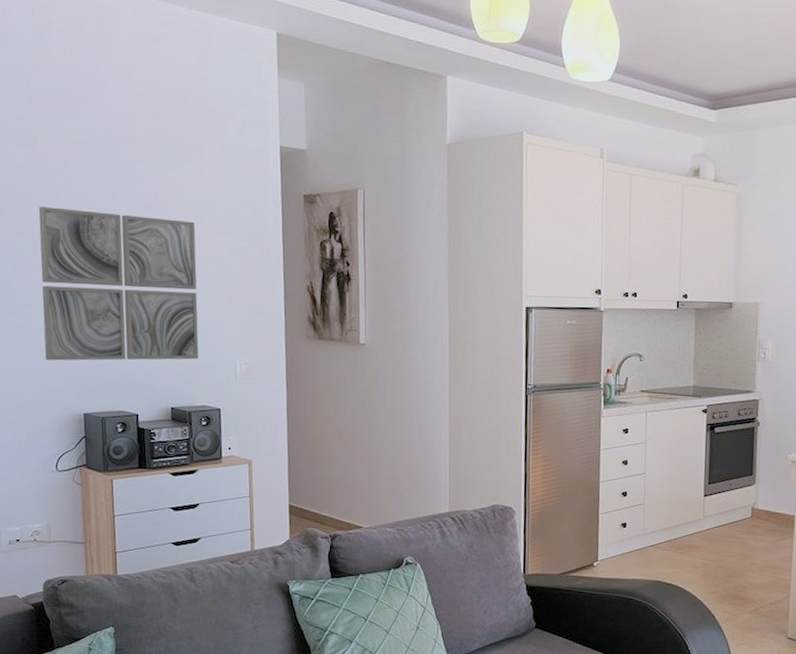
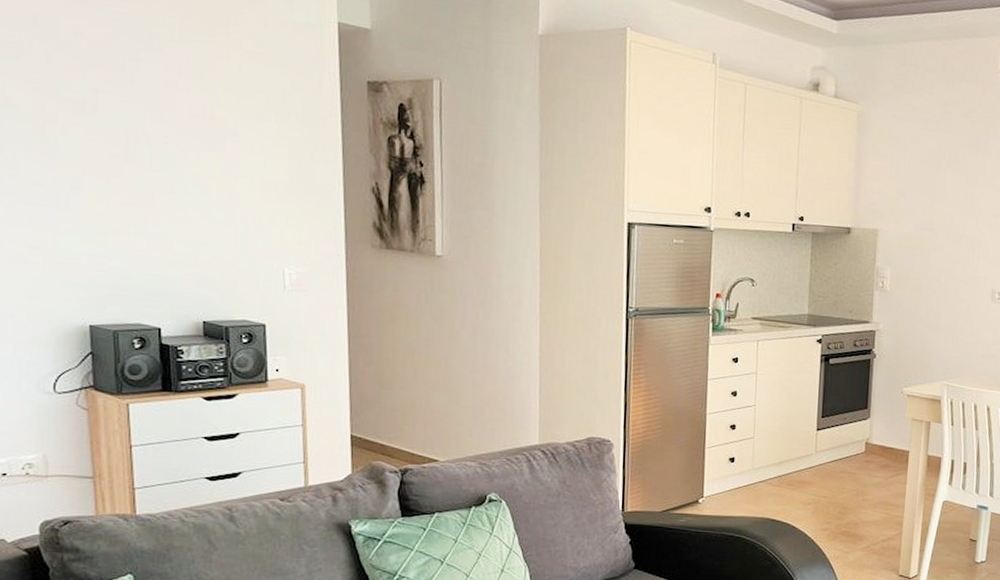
wall art: present [38,207,199,361] -> none [24,73,237,267]

